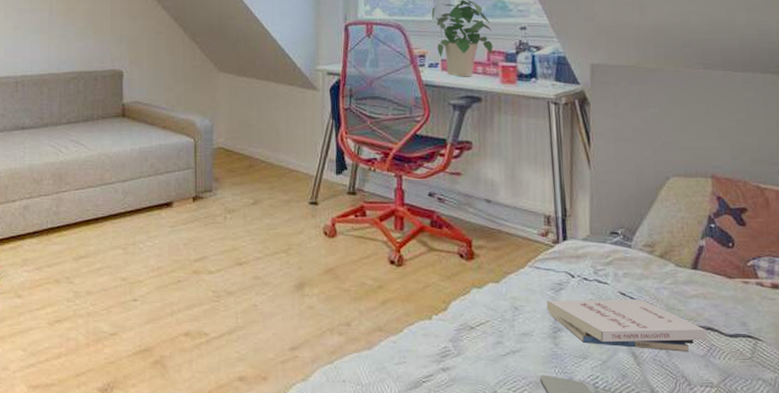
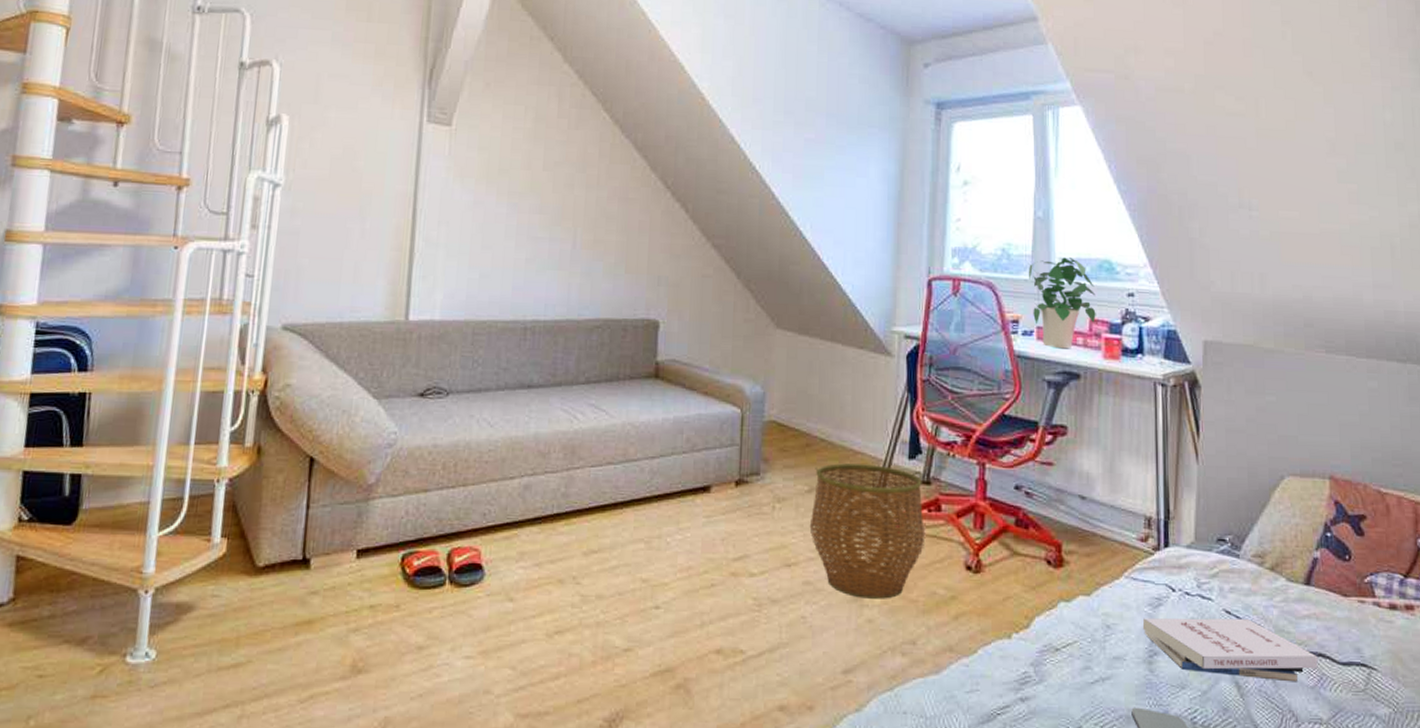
basket: none [255,180,354,289] -> present [809,463,926,599]

